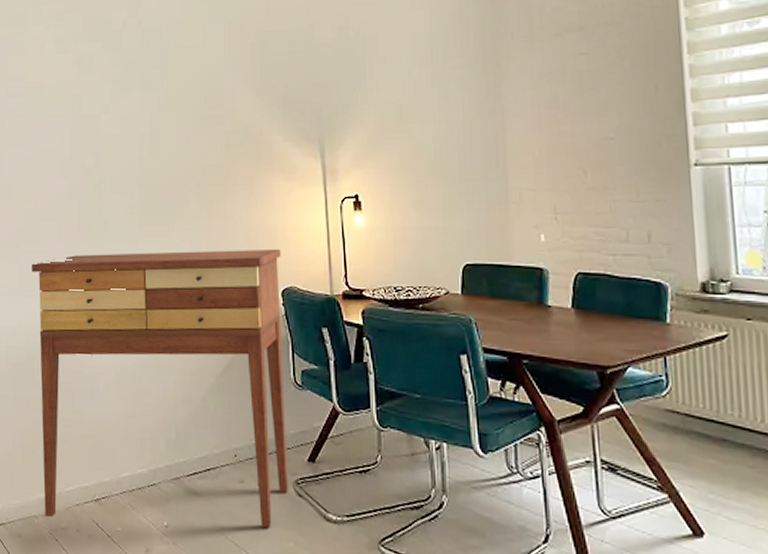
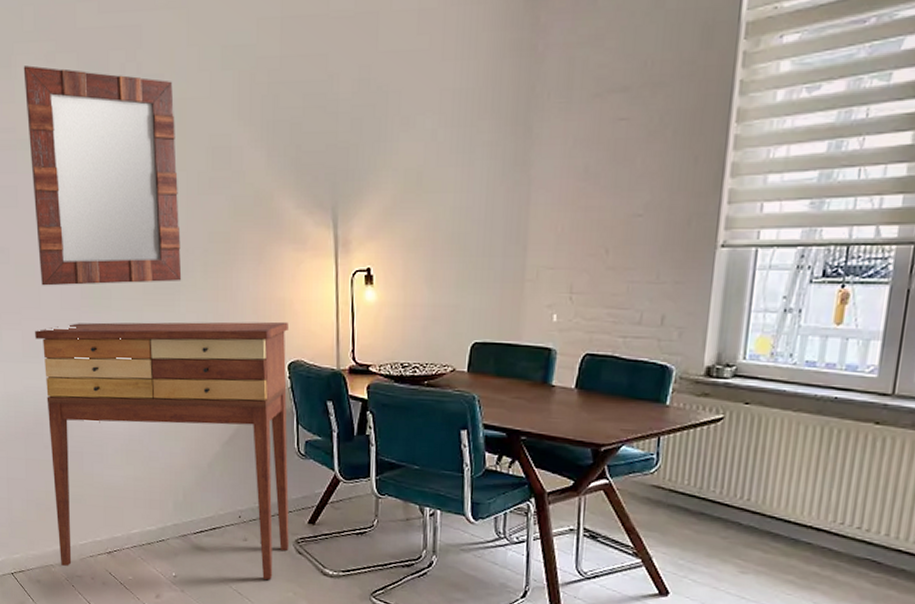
home mirror: none [35,24,176,220] -> present [23,65,182,286]

